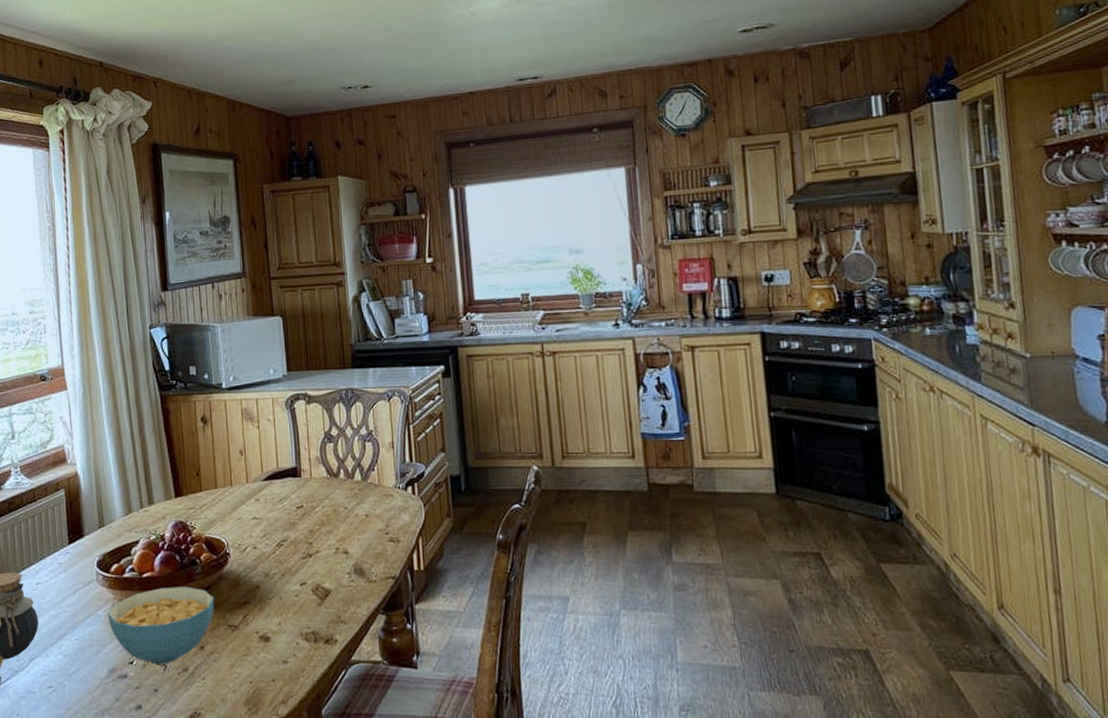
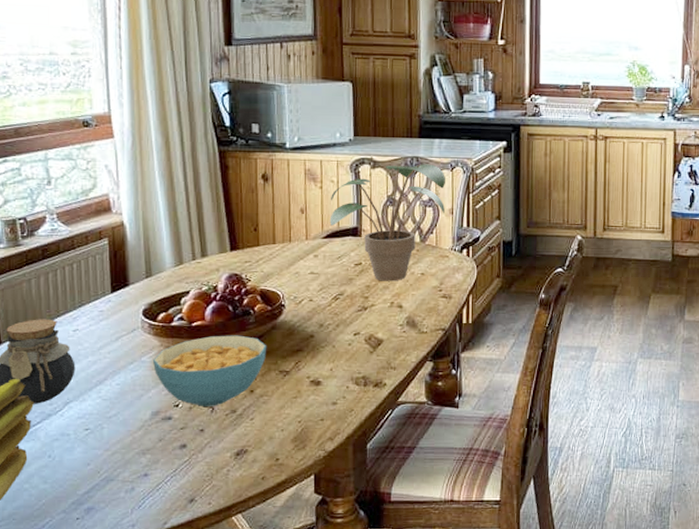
potted plant: none [268,395,385,525] -> present [329,164,445,281]

